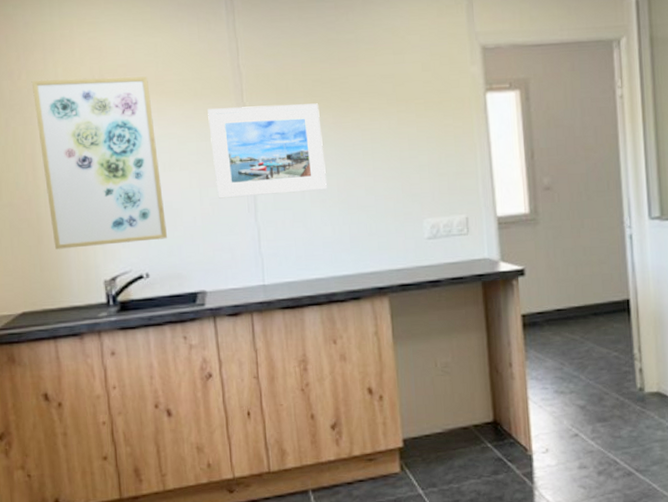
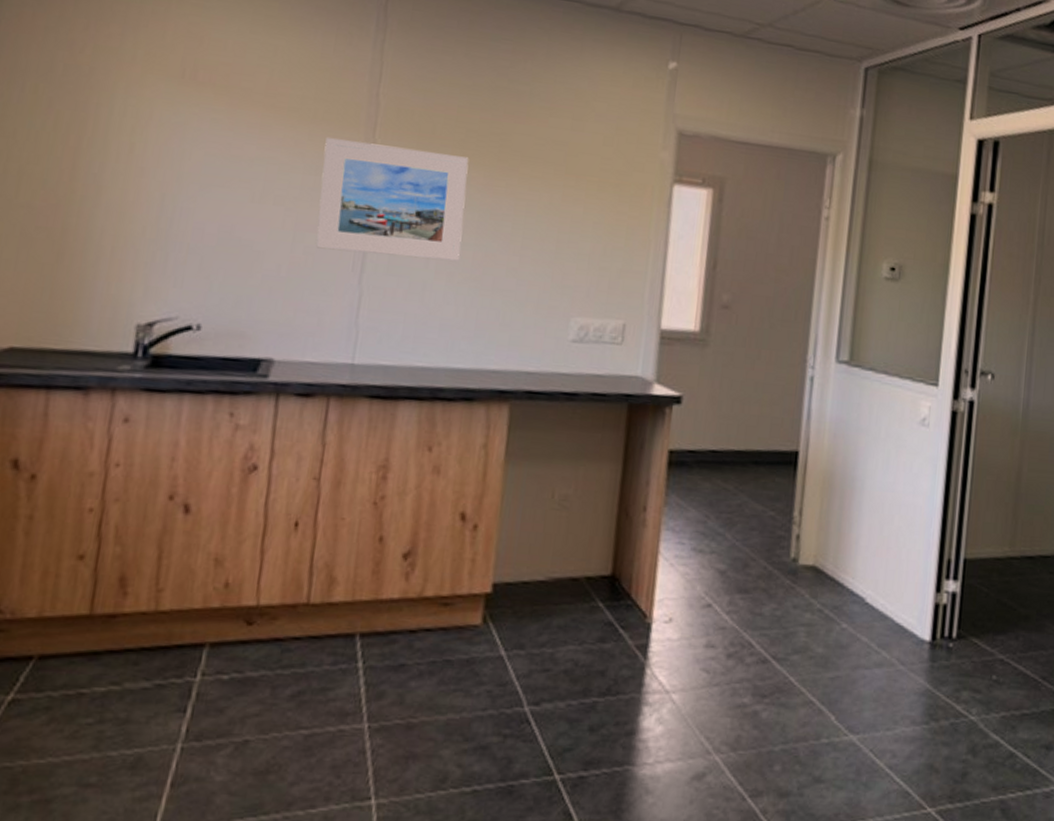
wall art: present [31,76,168,249] -> none [77,58,257,286]

